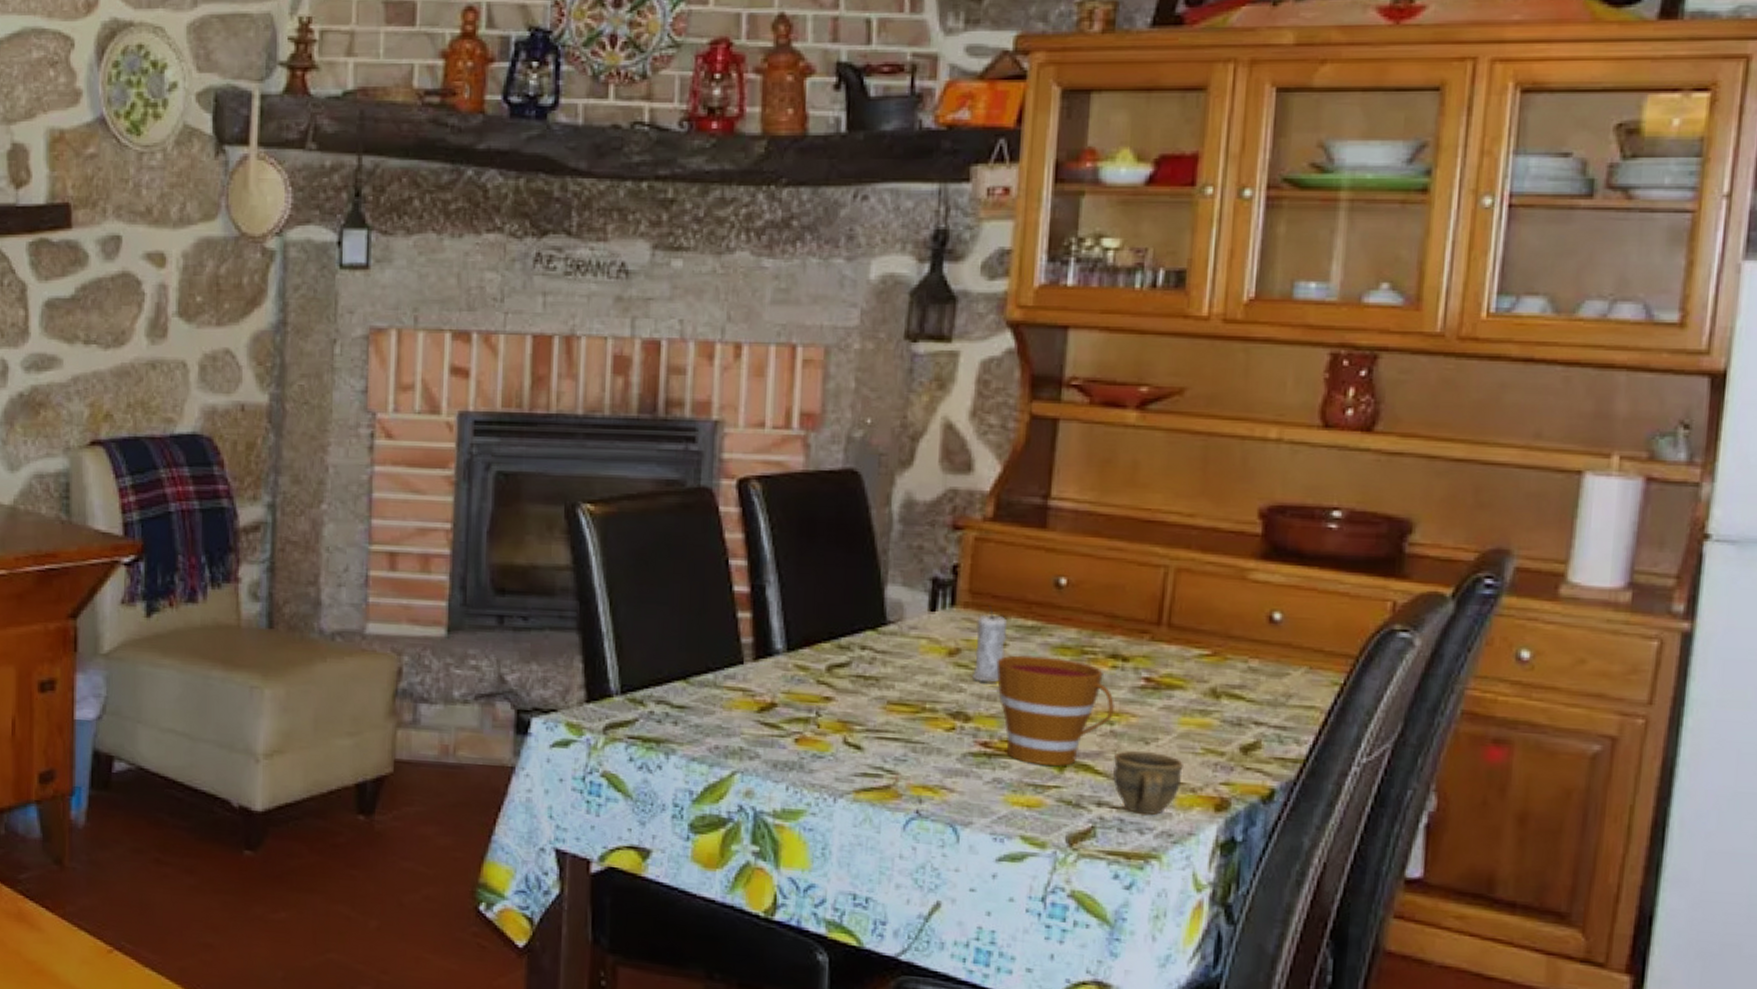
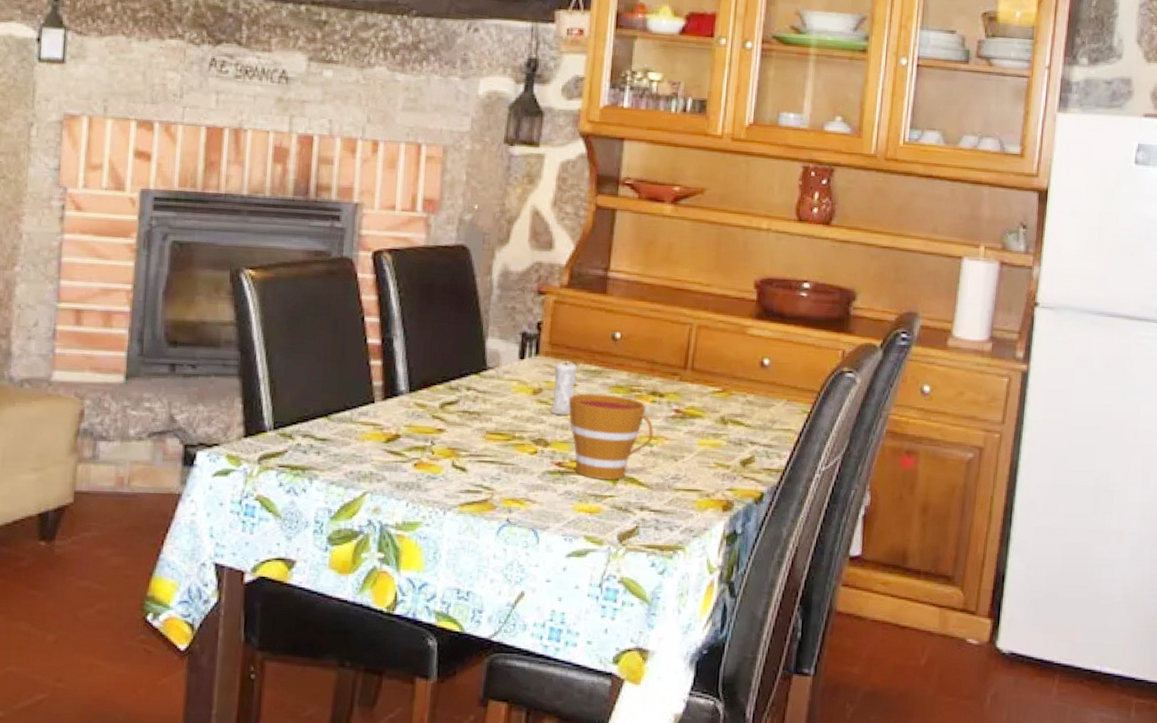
cup: present [1113,750,1185,816] -> none [652,466,702,516]

